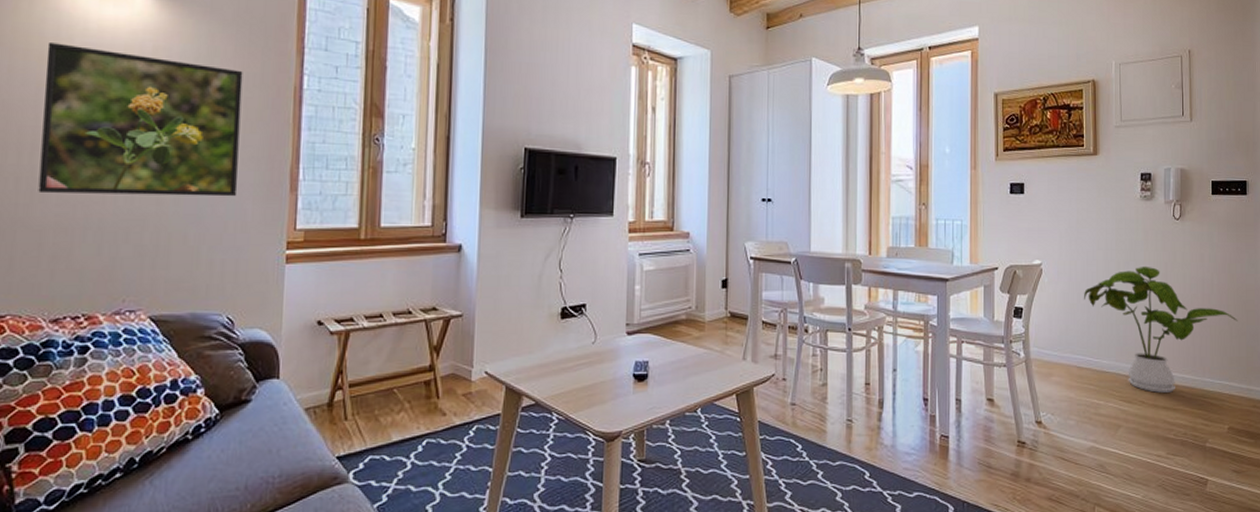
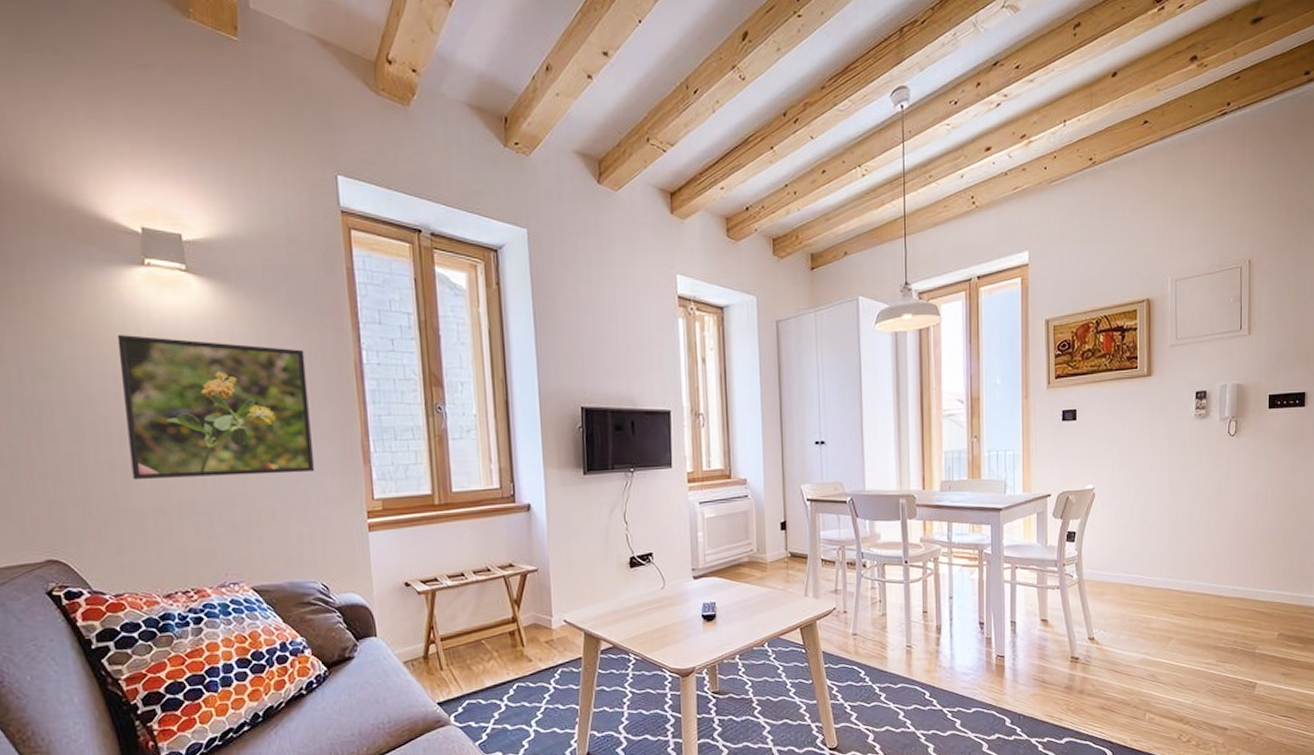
house plant: present [1083,266,1238,393] -> none [1136,484,1292,605]

